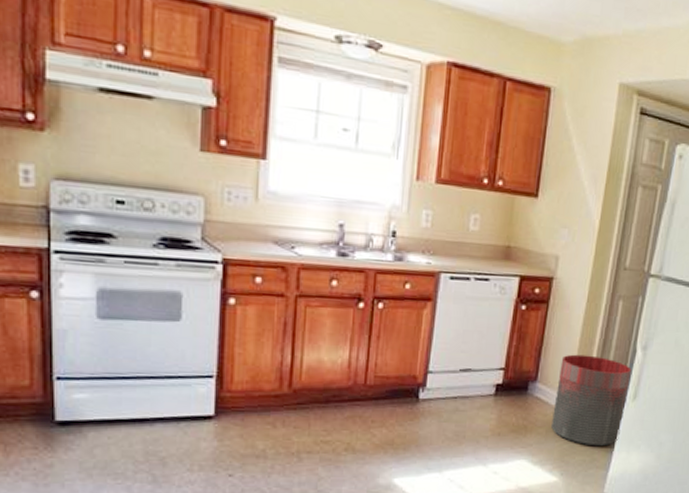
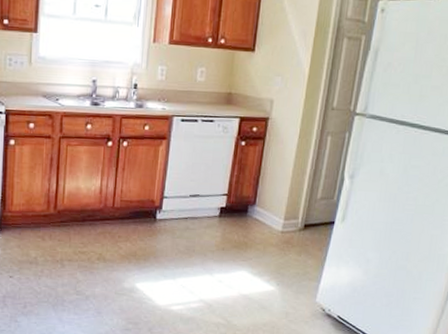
trash can: present [551,354,632,447] -> none [268,182,340,262]

